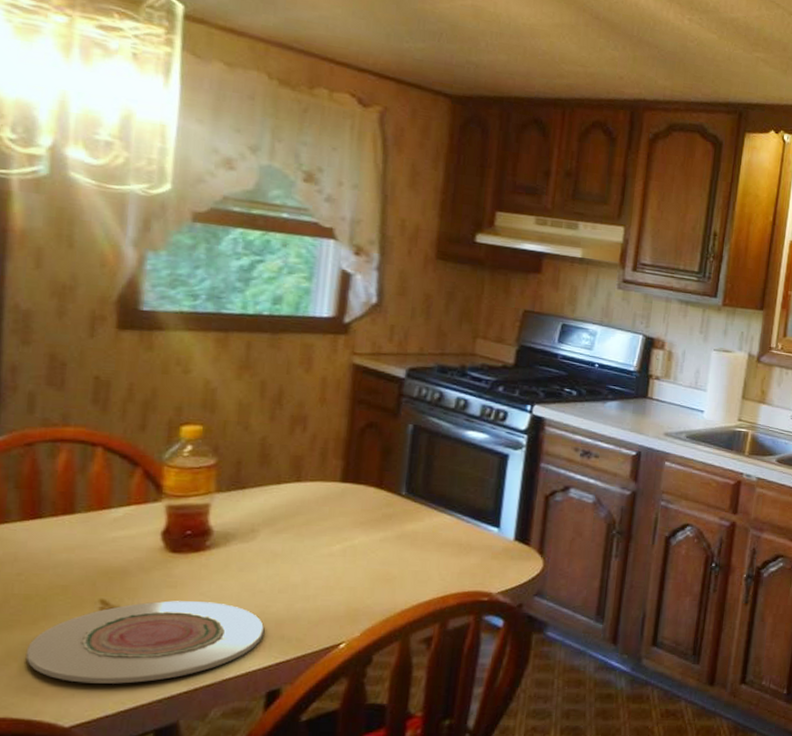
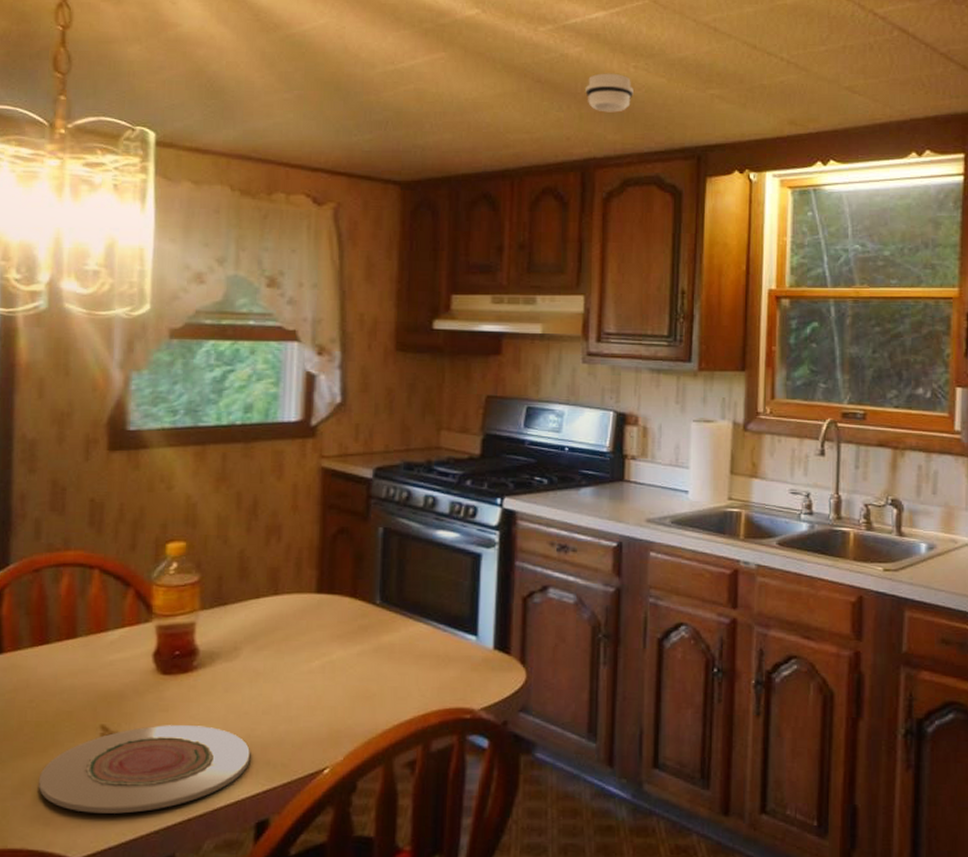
smoke detector: none [641,20,686,60] -> present [585,73,633,113]

